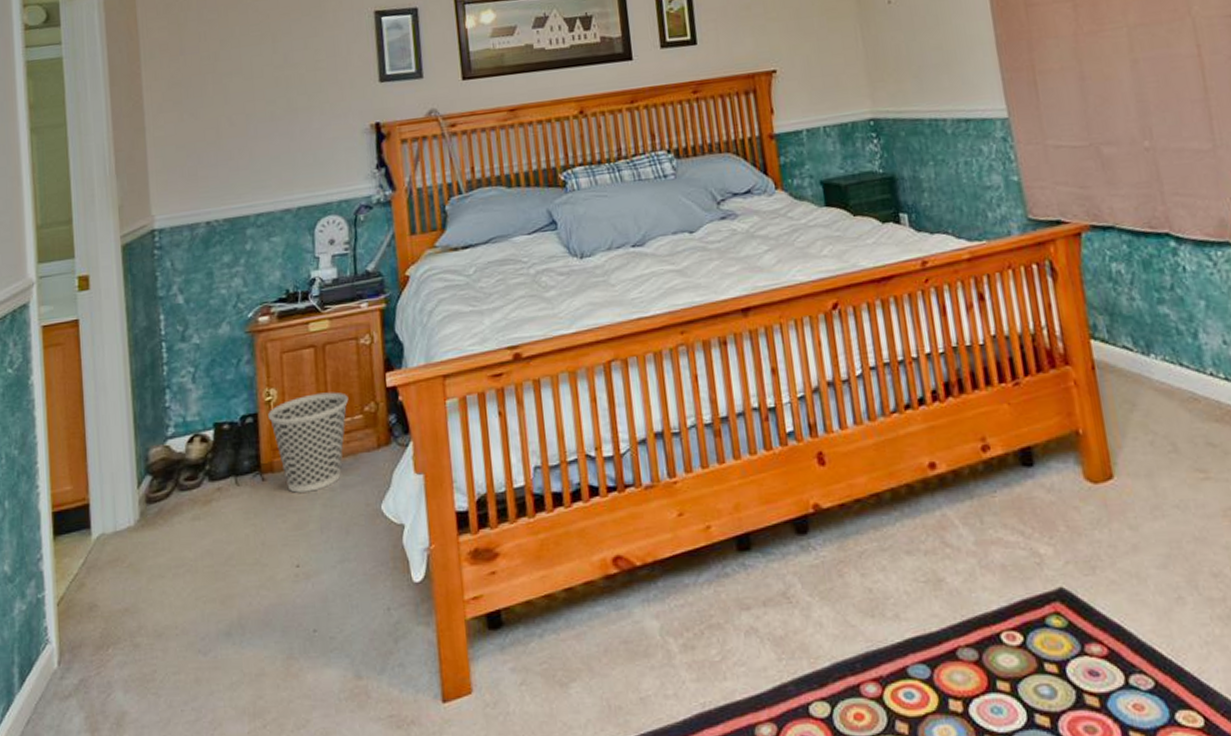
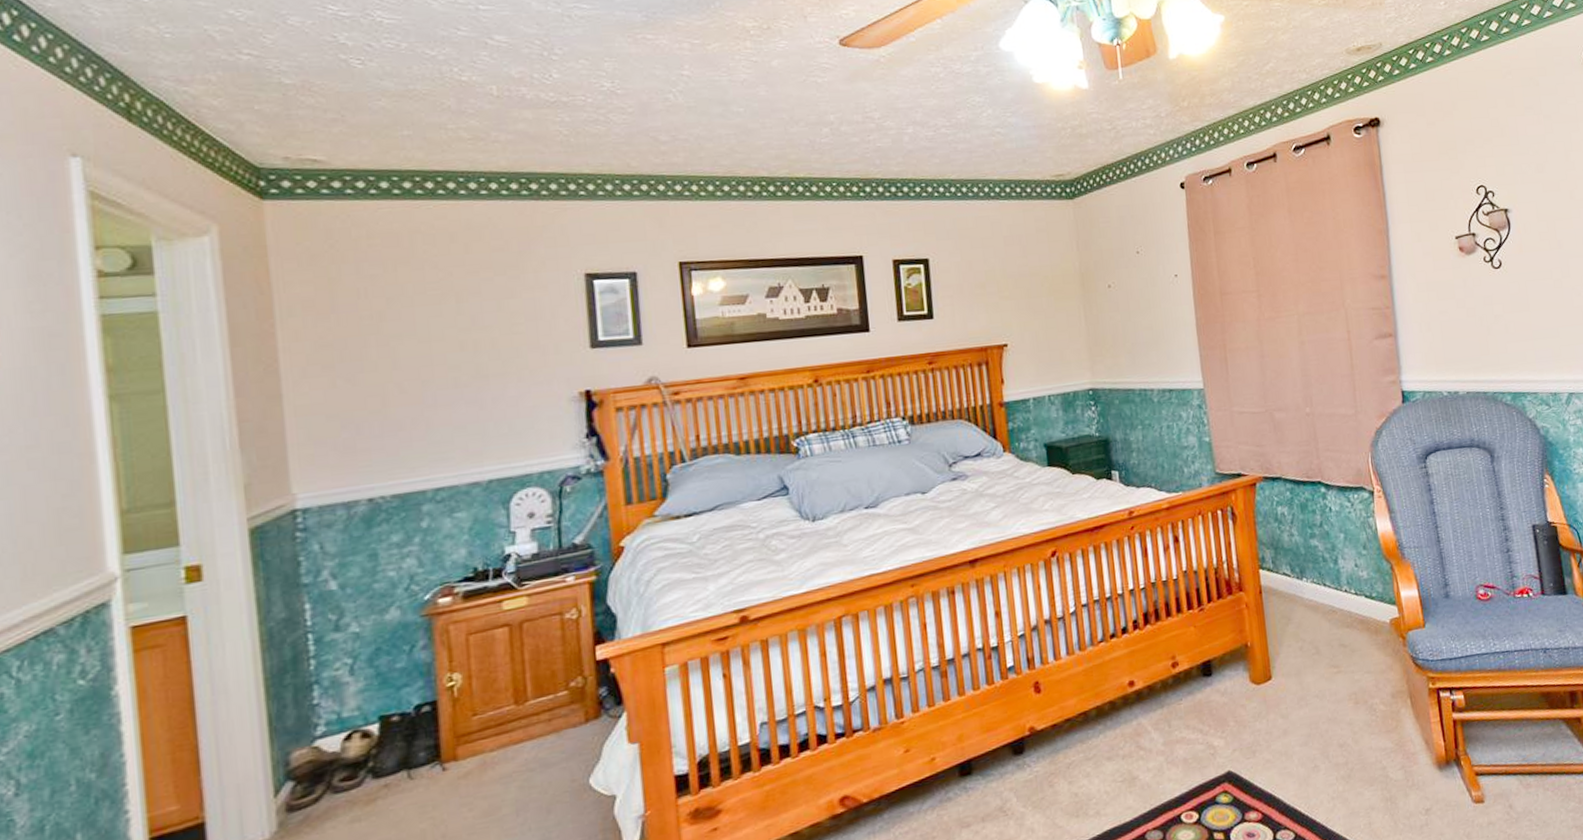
wastebasket: present [268,392,349,493] -> none [450,670,551,779]

